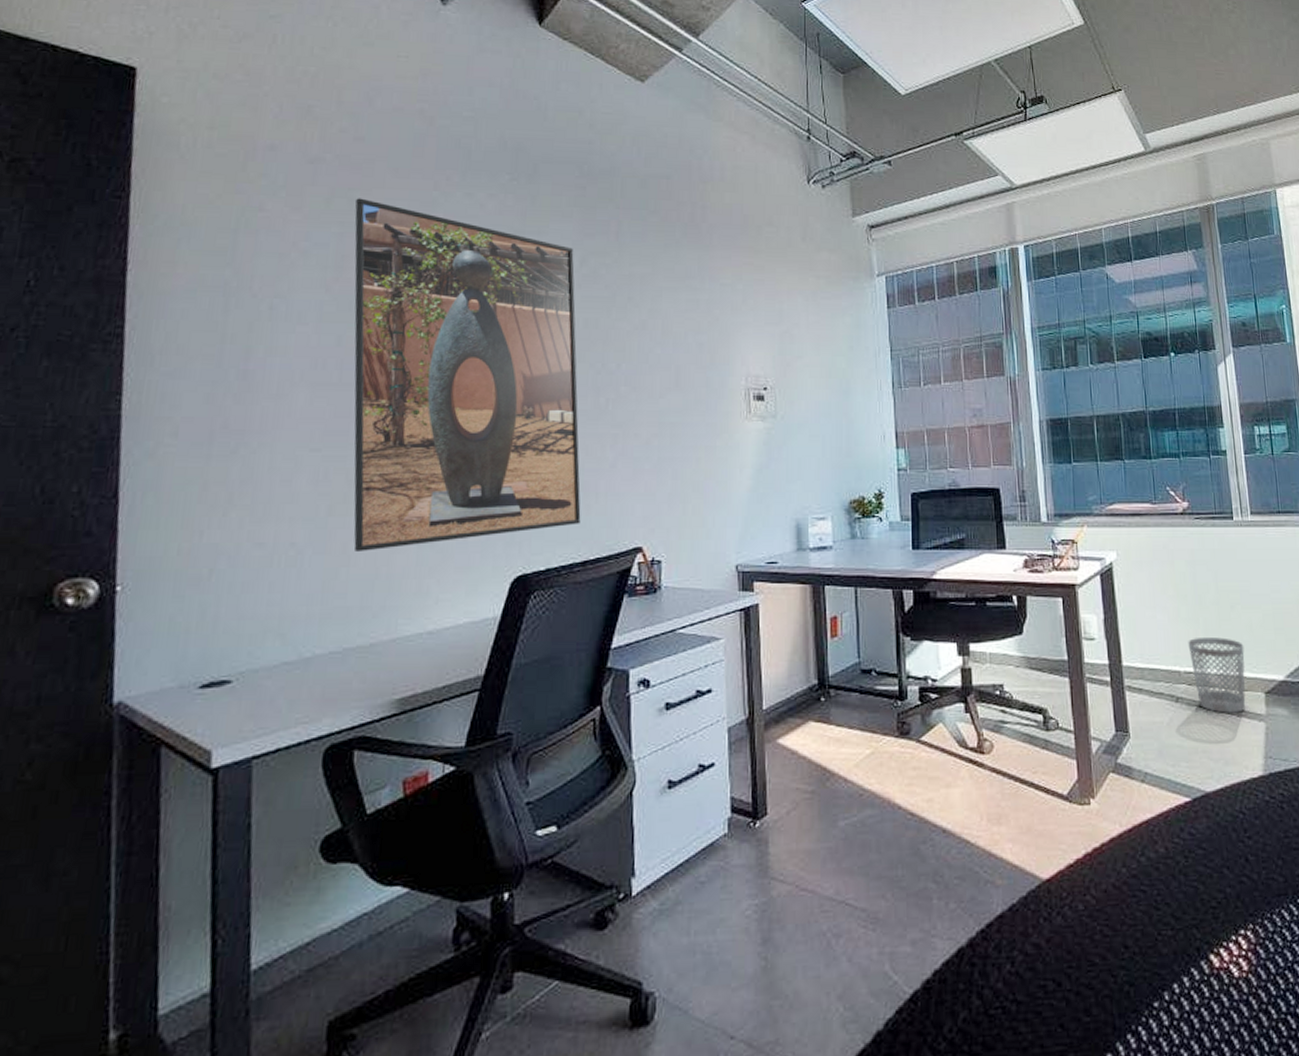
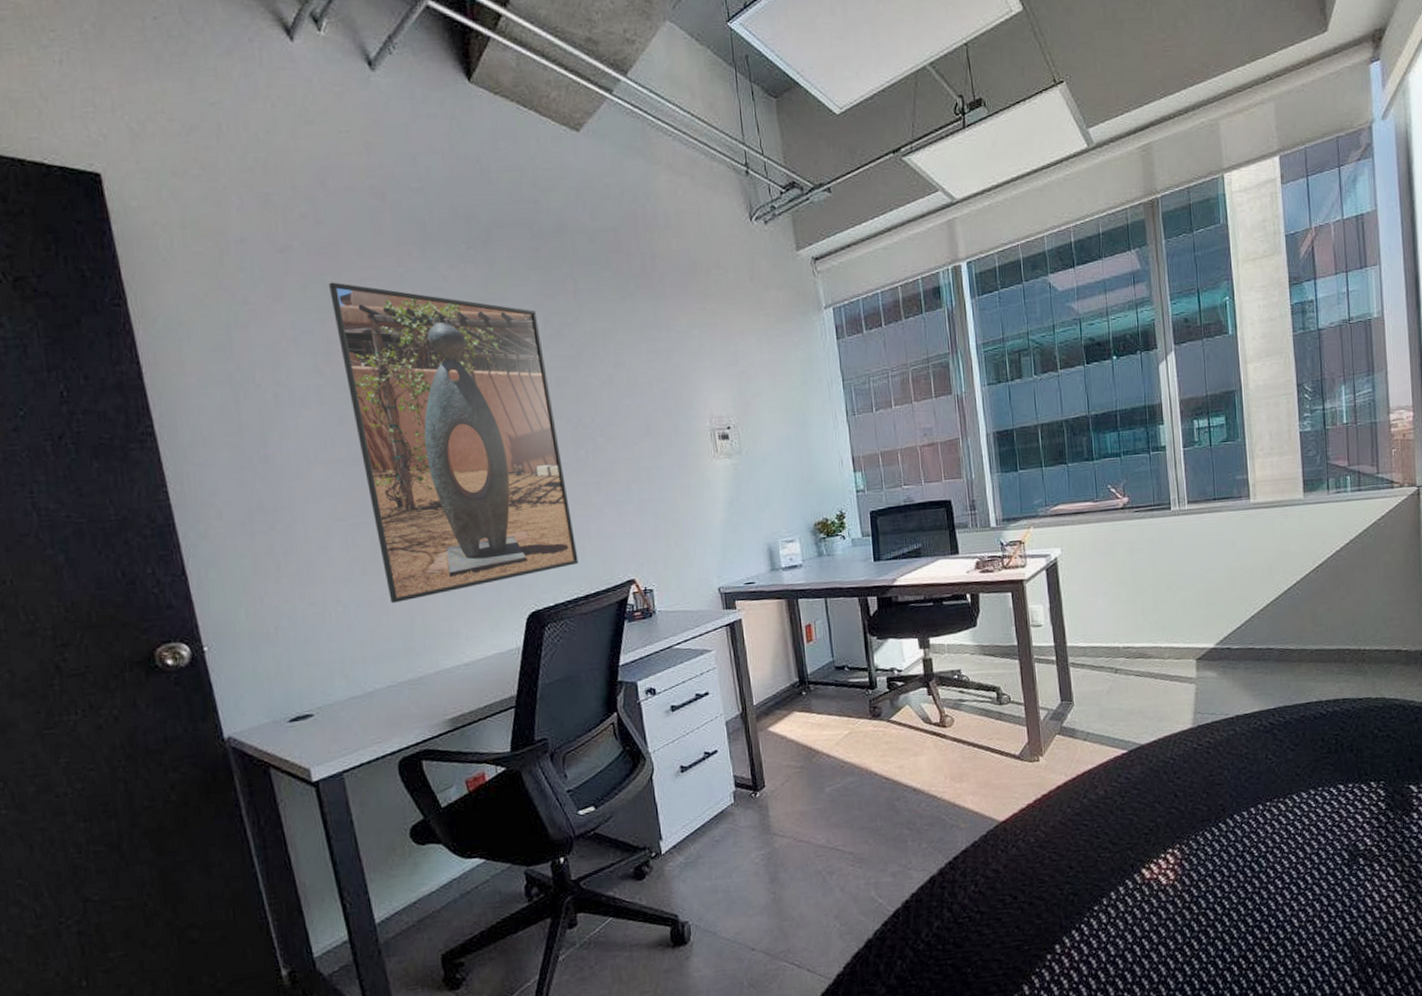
wastebasket: present [1188,637,1246,713] -> none [1126,615,1179,679]

